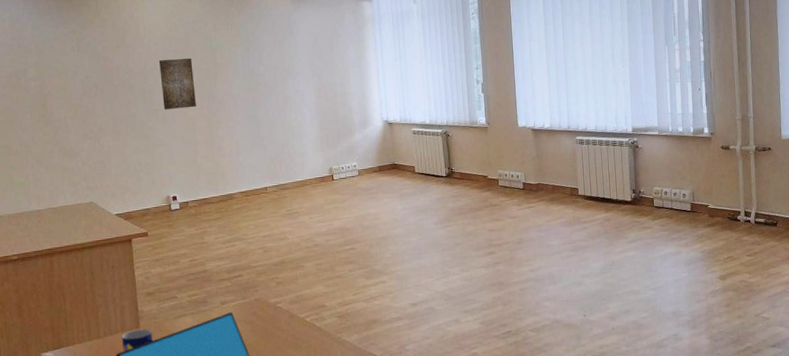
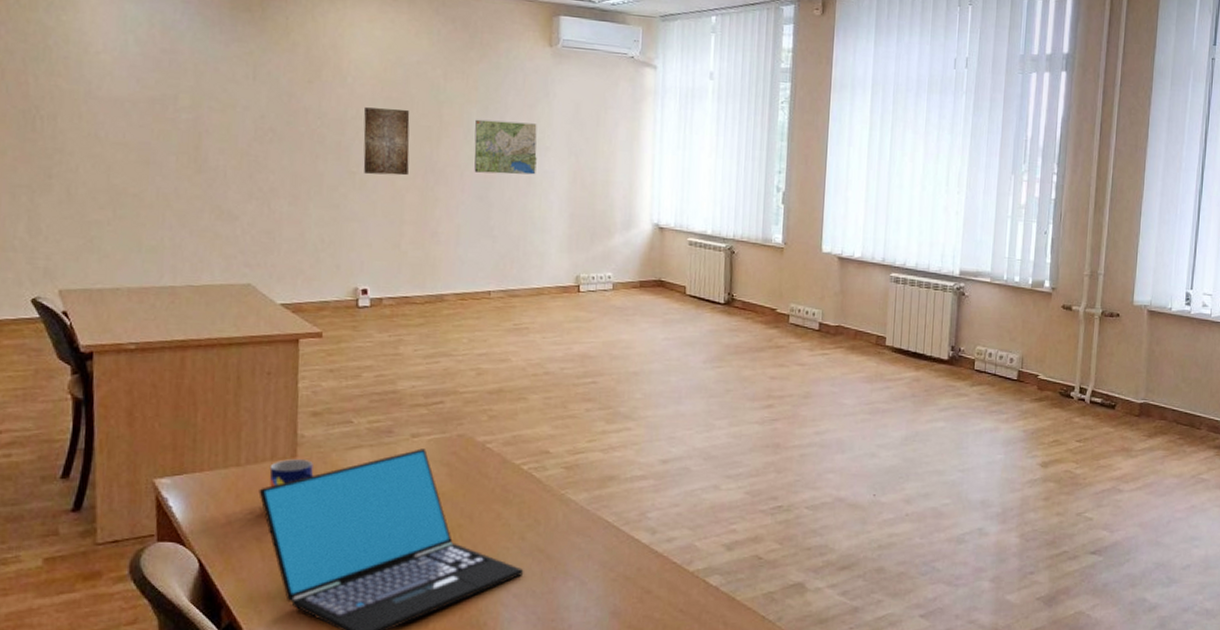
road map: none [241,56,290,98] -> present [474,119,537,175]

